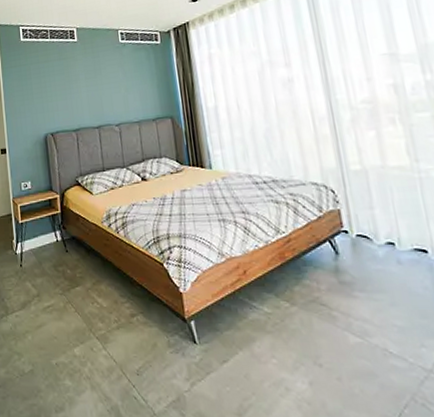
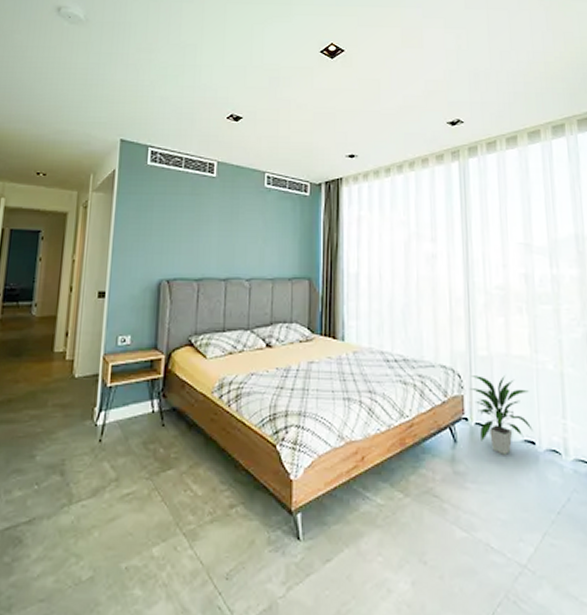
indoor plant: none [345,187,423,264] -> present [469,375,533,455]

